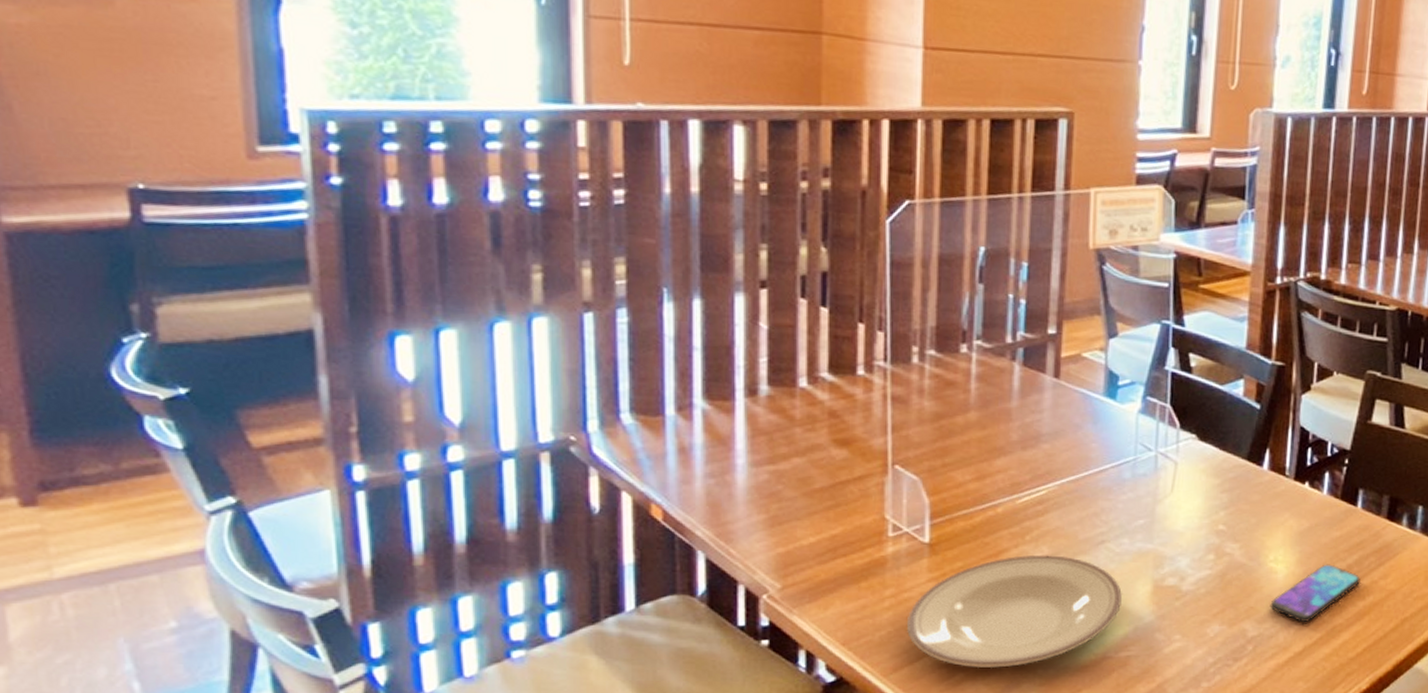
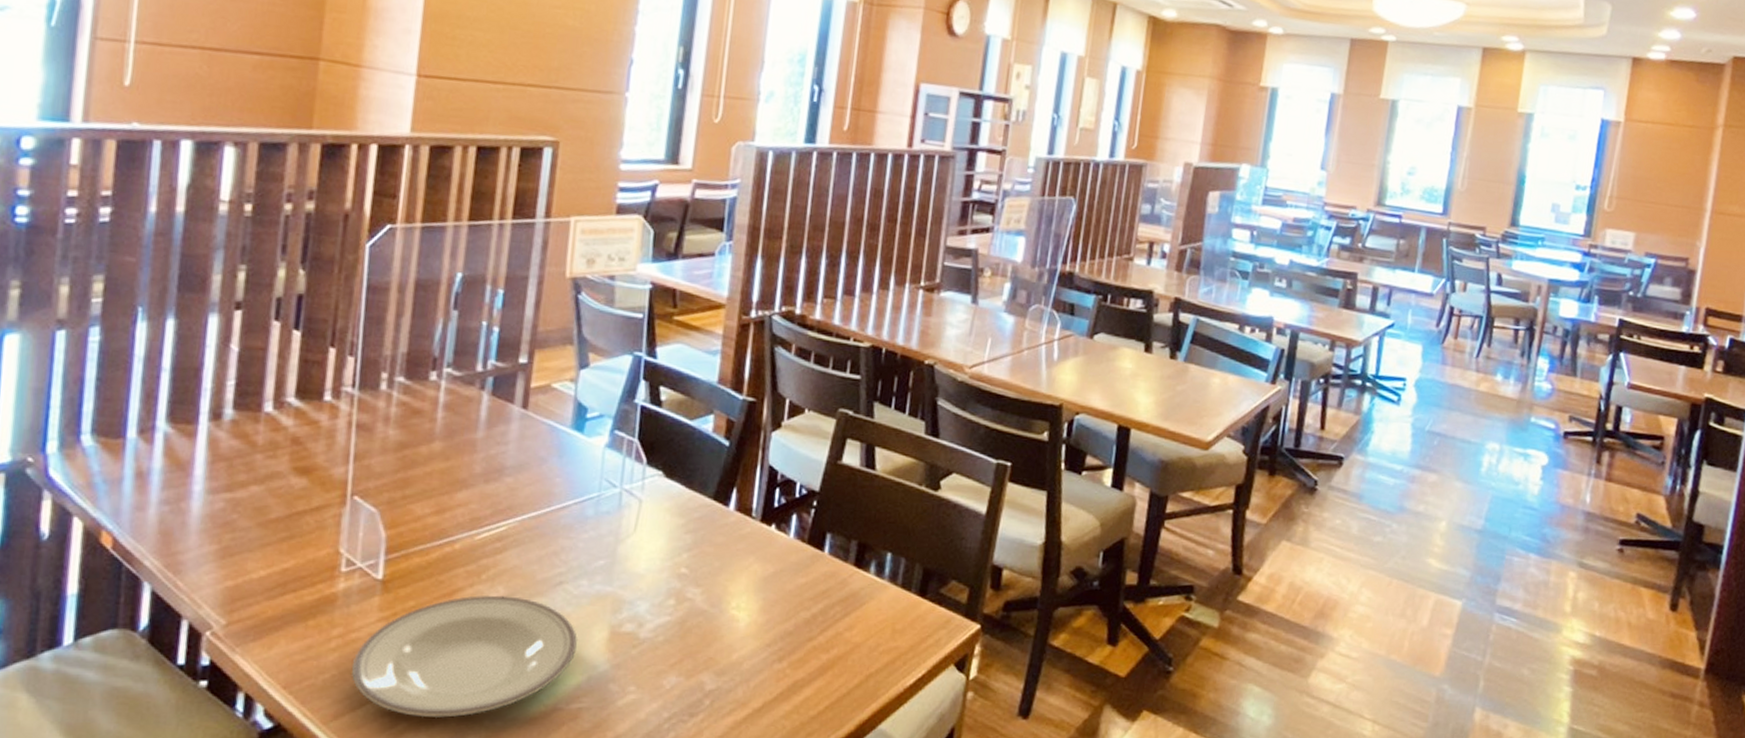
smartphone: present [1270,564,1361,623] -> none [730,613,825,677]

